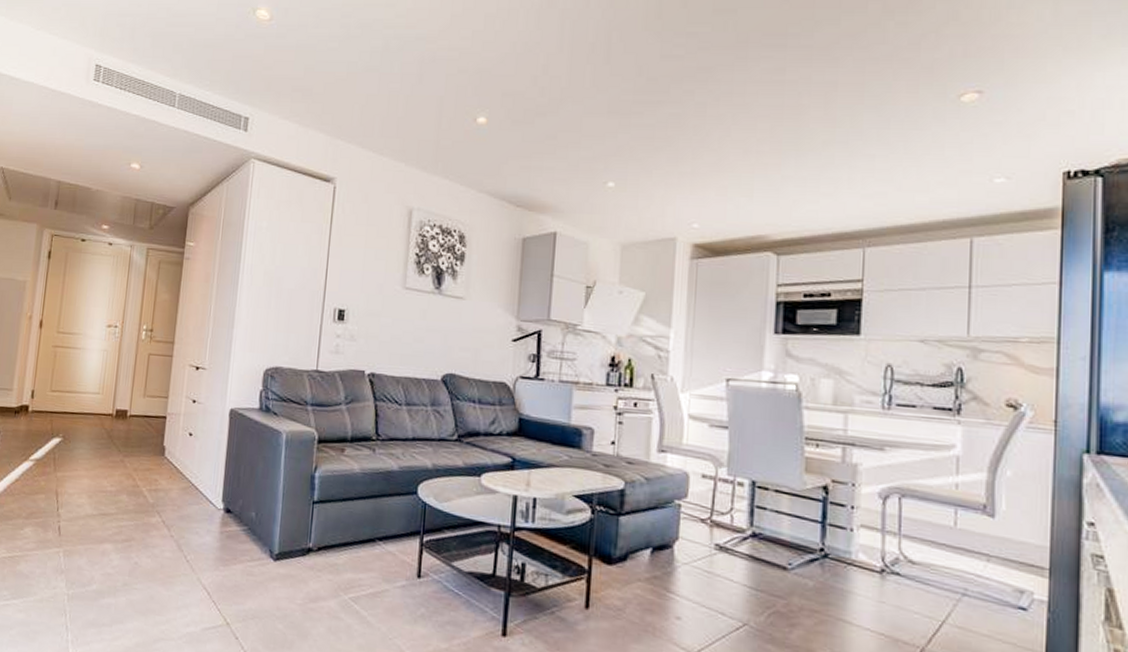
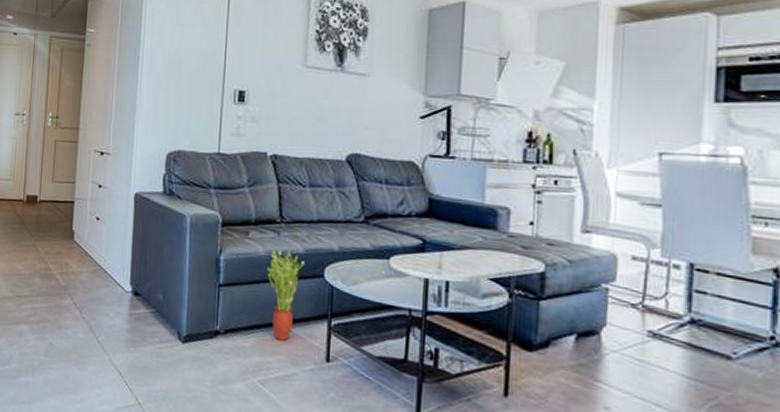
potted plant: none [361,466,399,557] -> present [266,249,305,341]

